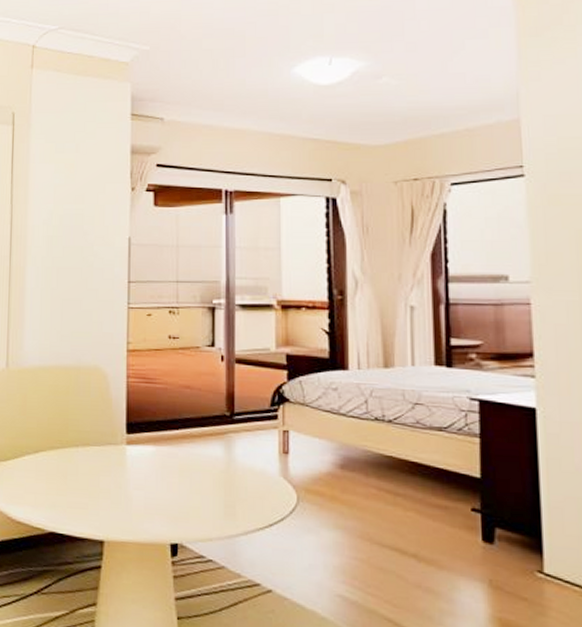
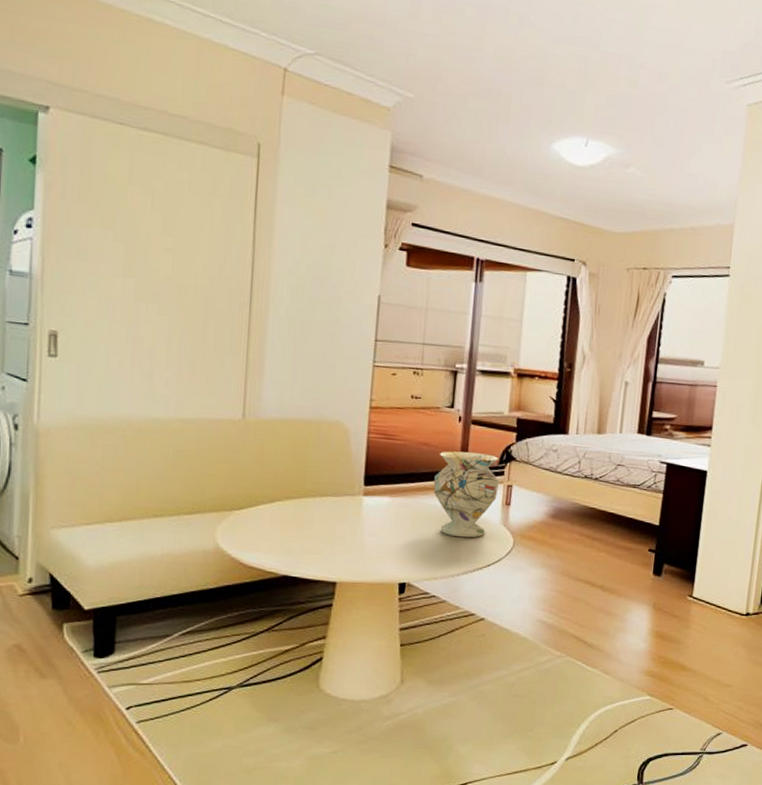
decorative vase: none [200,393,274,492] -> present [433,451,500,538]

